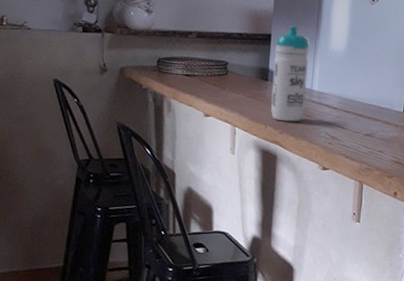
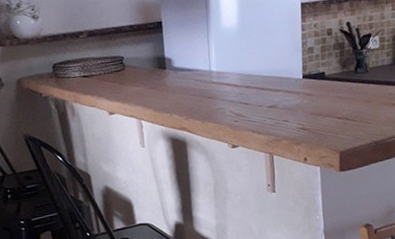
water bottle: present [271,26,310,122] -> none [167,9,207,107]

